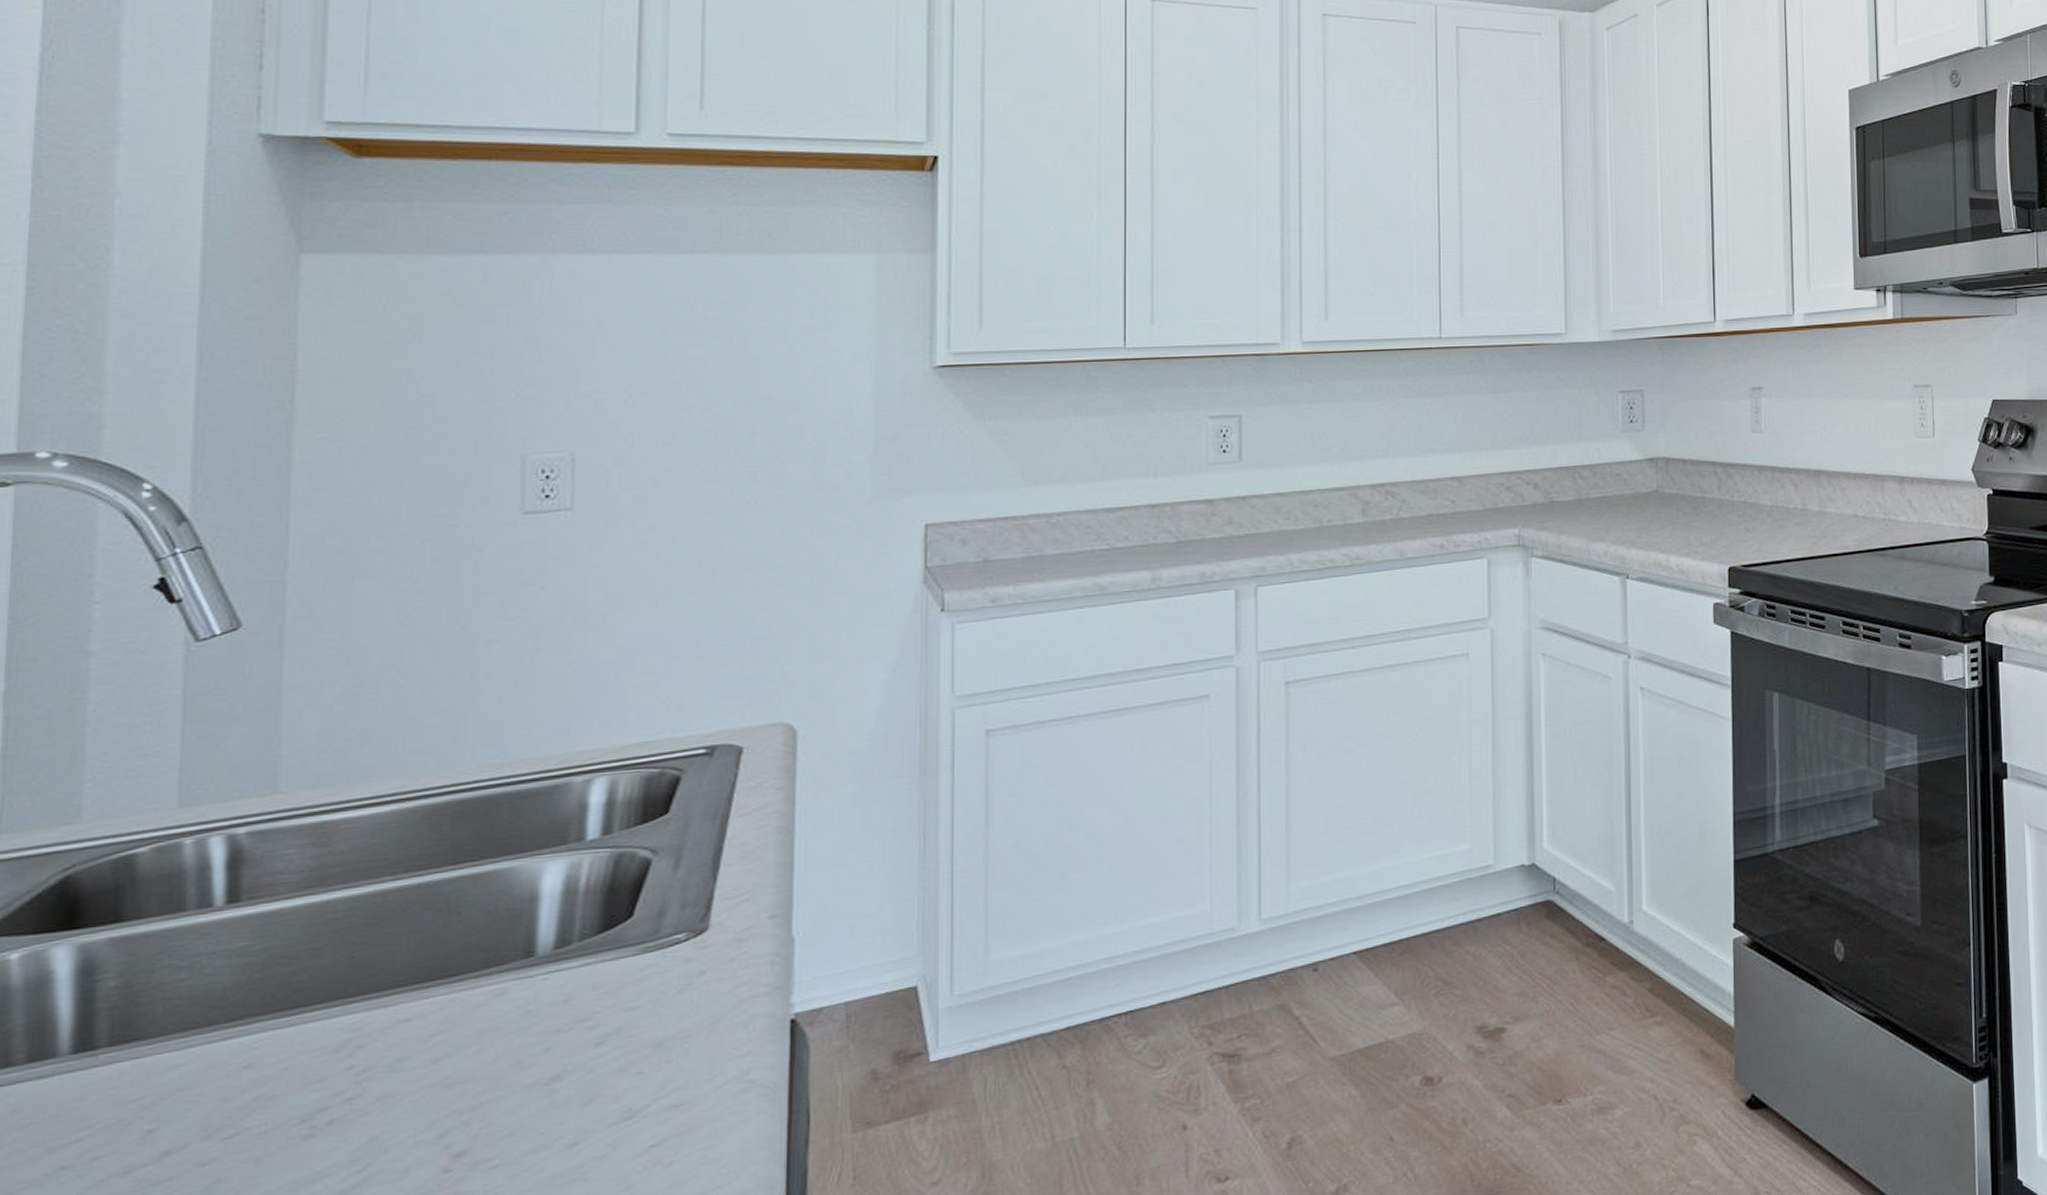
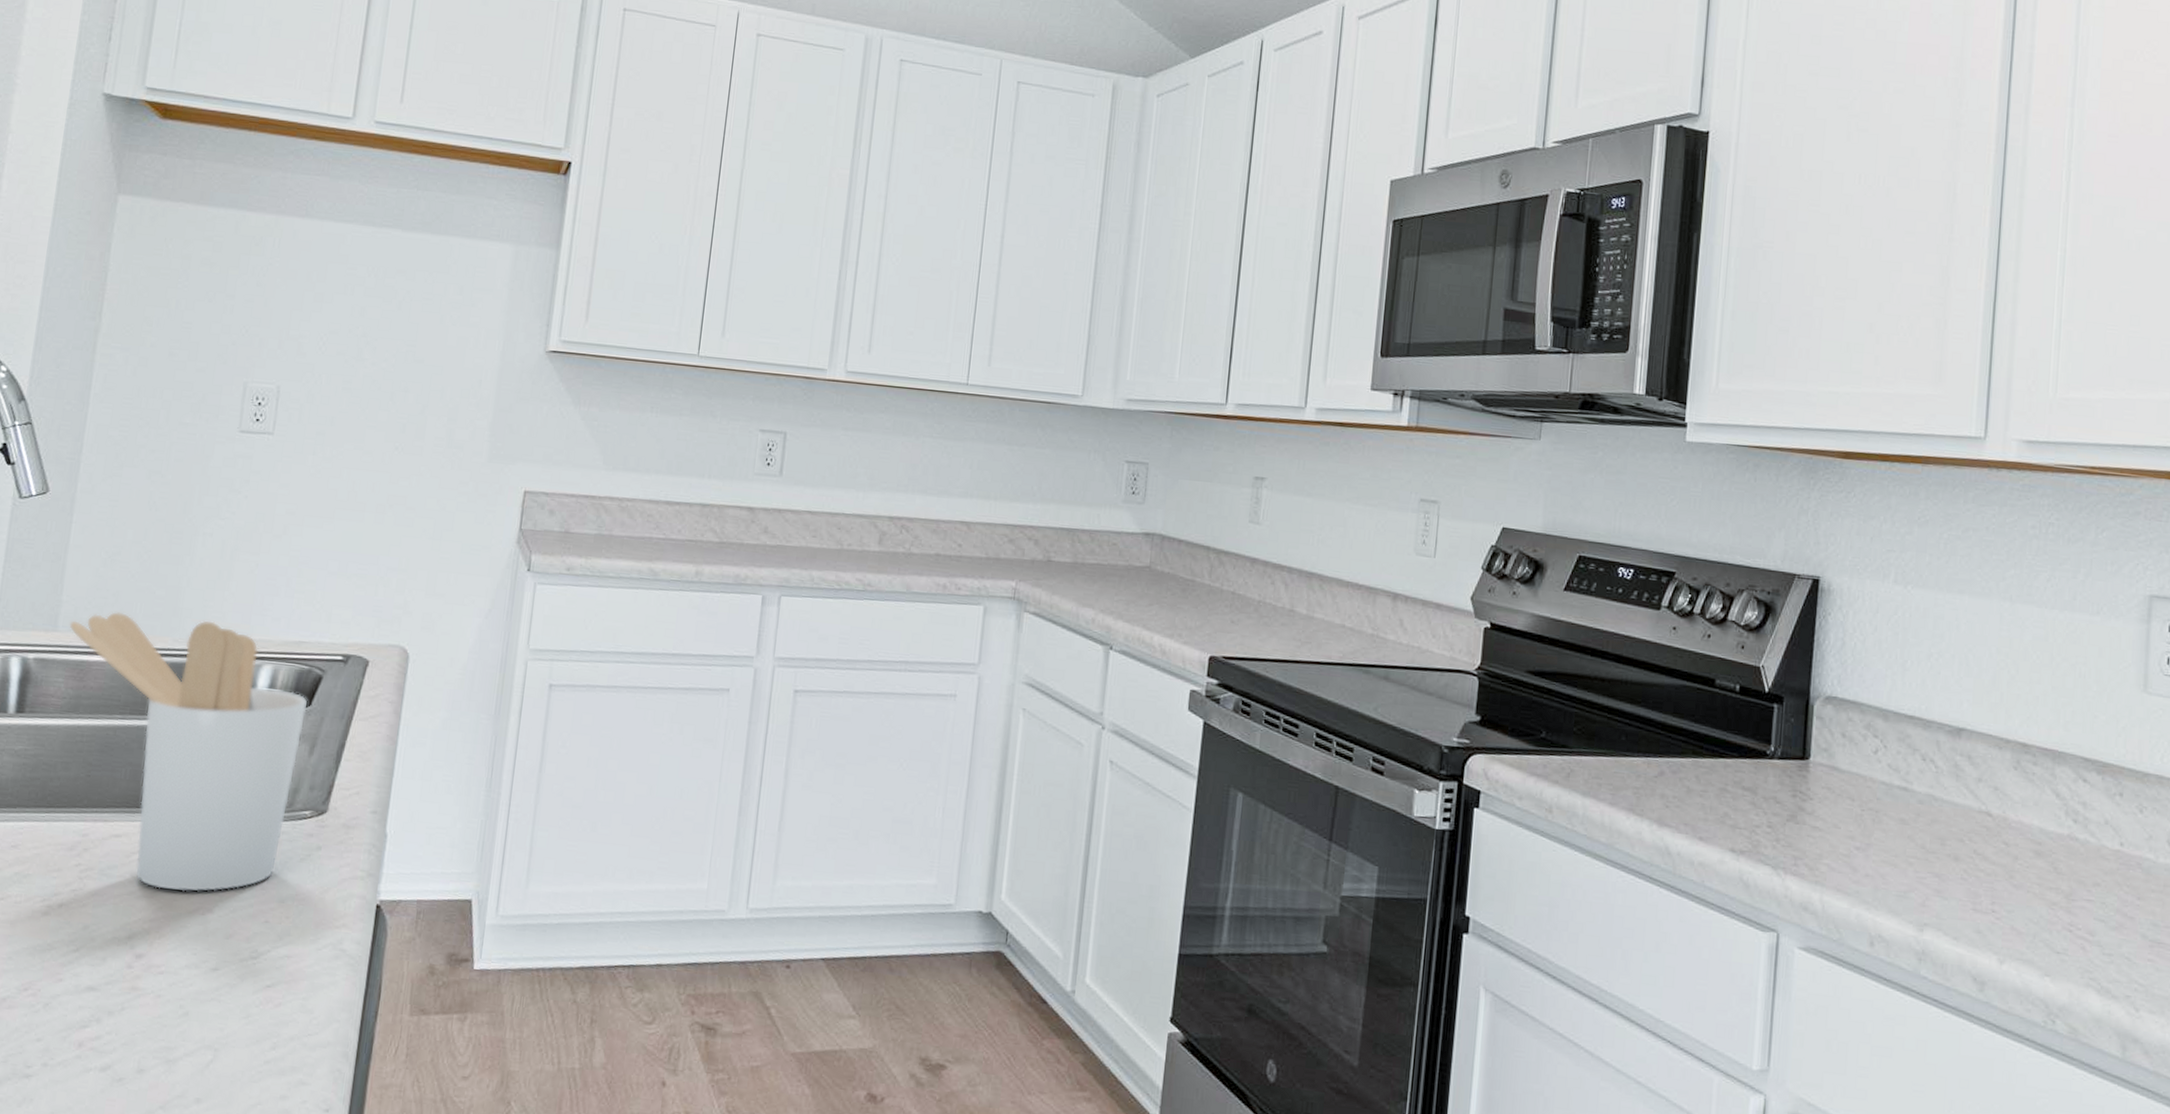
utensil holder: none [296,740,664,1070] -> present [69,612,308,892]

